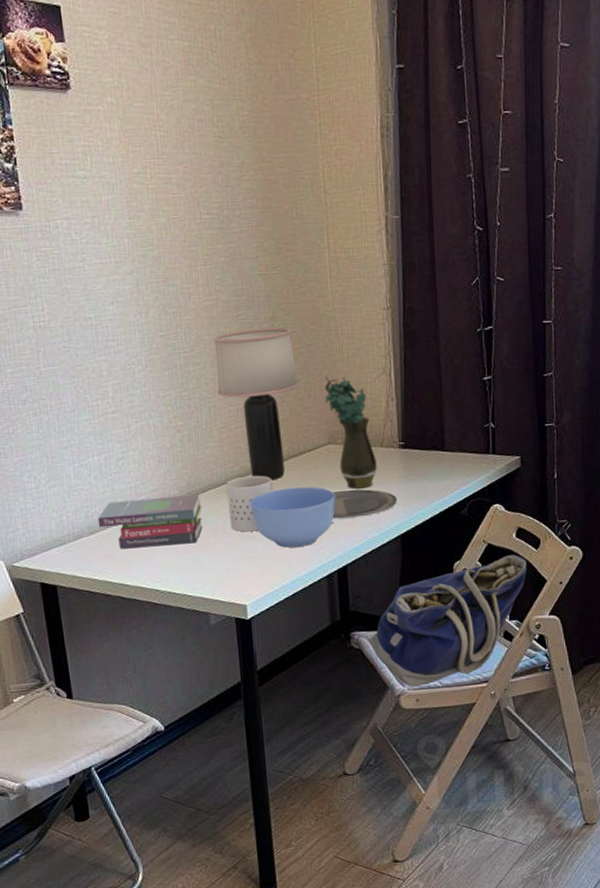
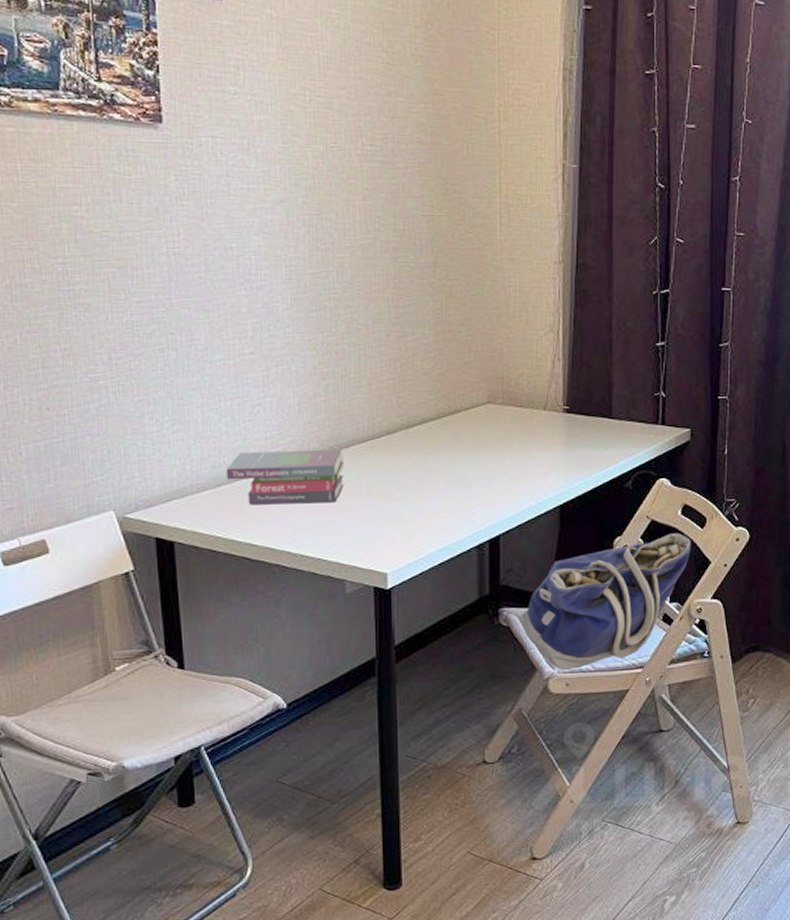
table lamp: present [213,327,300,481] -> none [368,274,461,439]
mug: present [225,475,274,532] -> none [372,432,425,494]
bowl: present [249,486,336,548] -> none [397,447,493,513]
vase: present [324,377,377,489] -> none [487,331,538,453]
plate: present [332,489,397,519] -> none [487,453,558,485]

